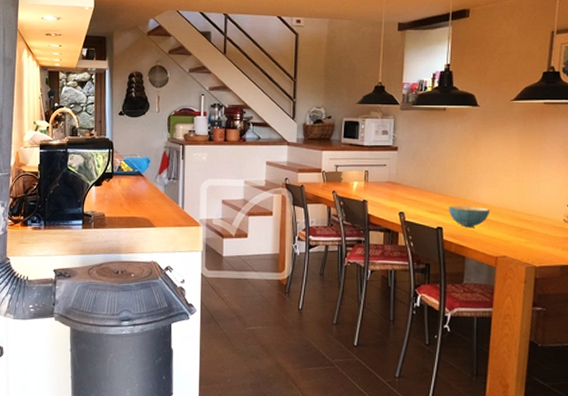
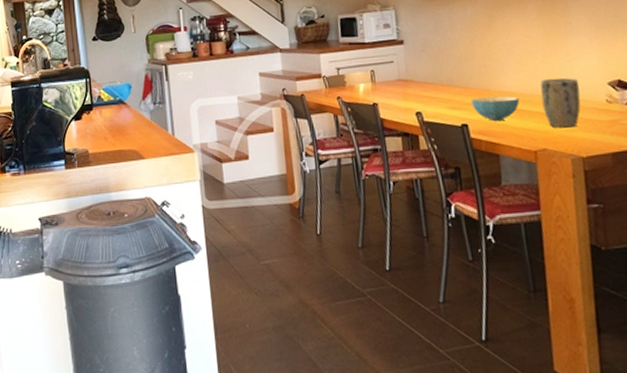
plant pot: none [509,195,543,240] -> present [540,78,581,128]

